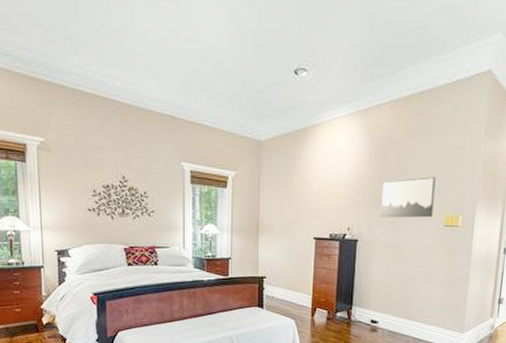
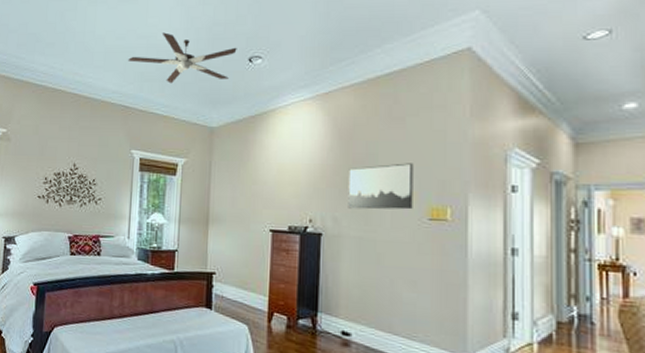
ceiling fan: none [172,37,283,94] -> present [128,32,237,84]

